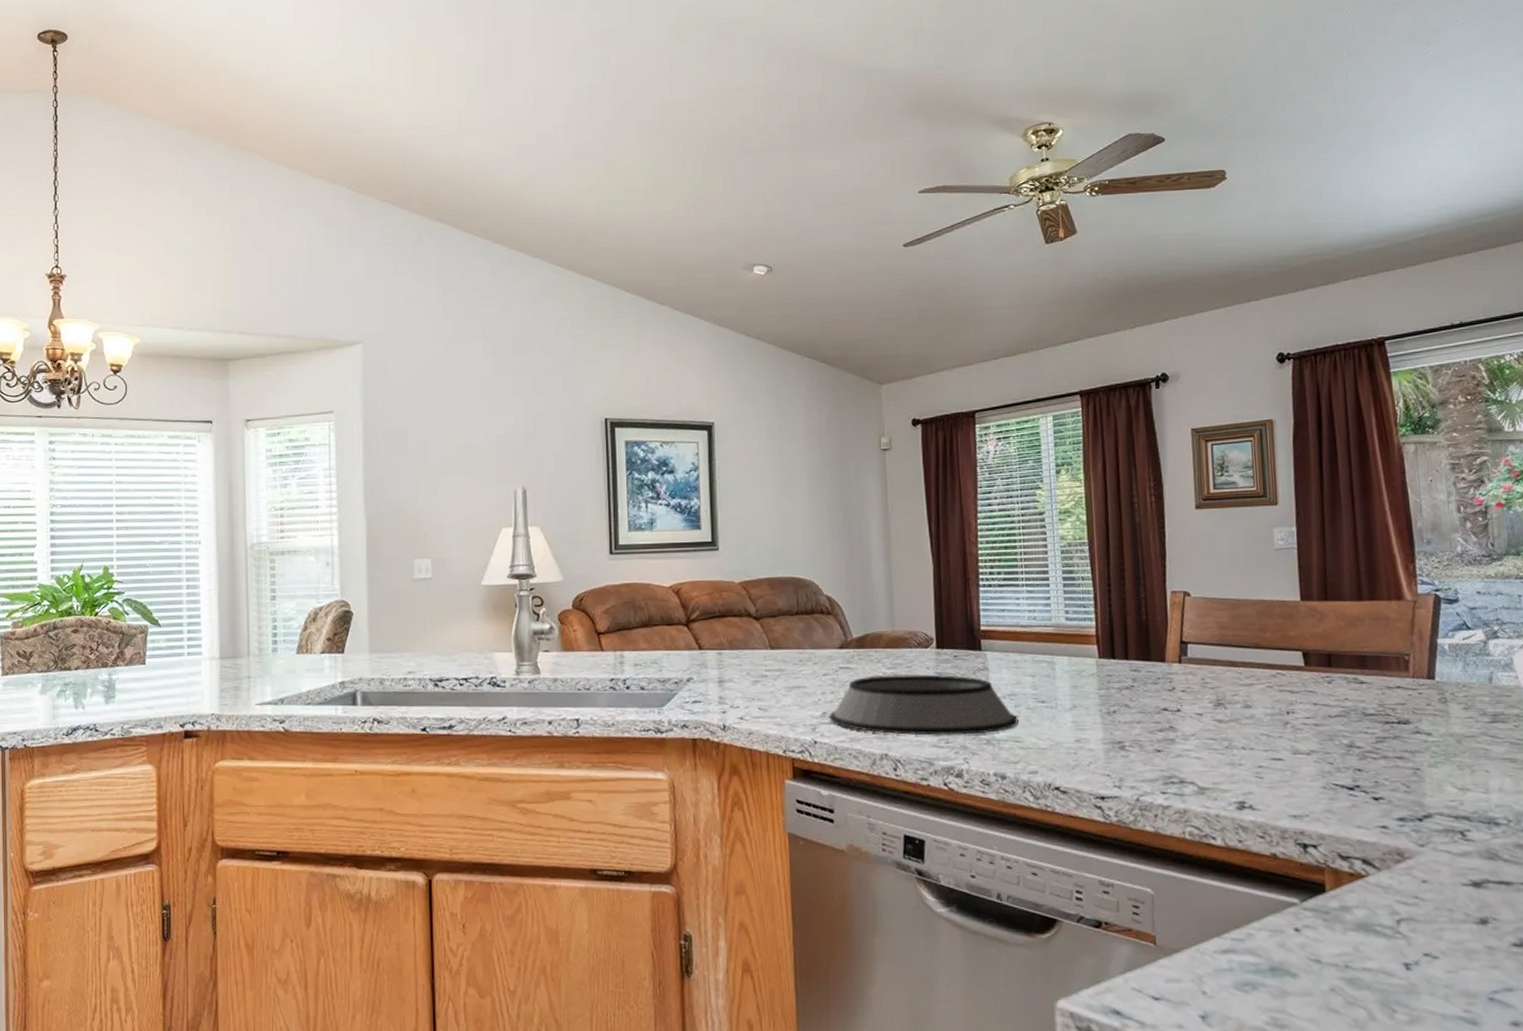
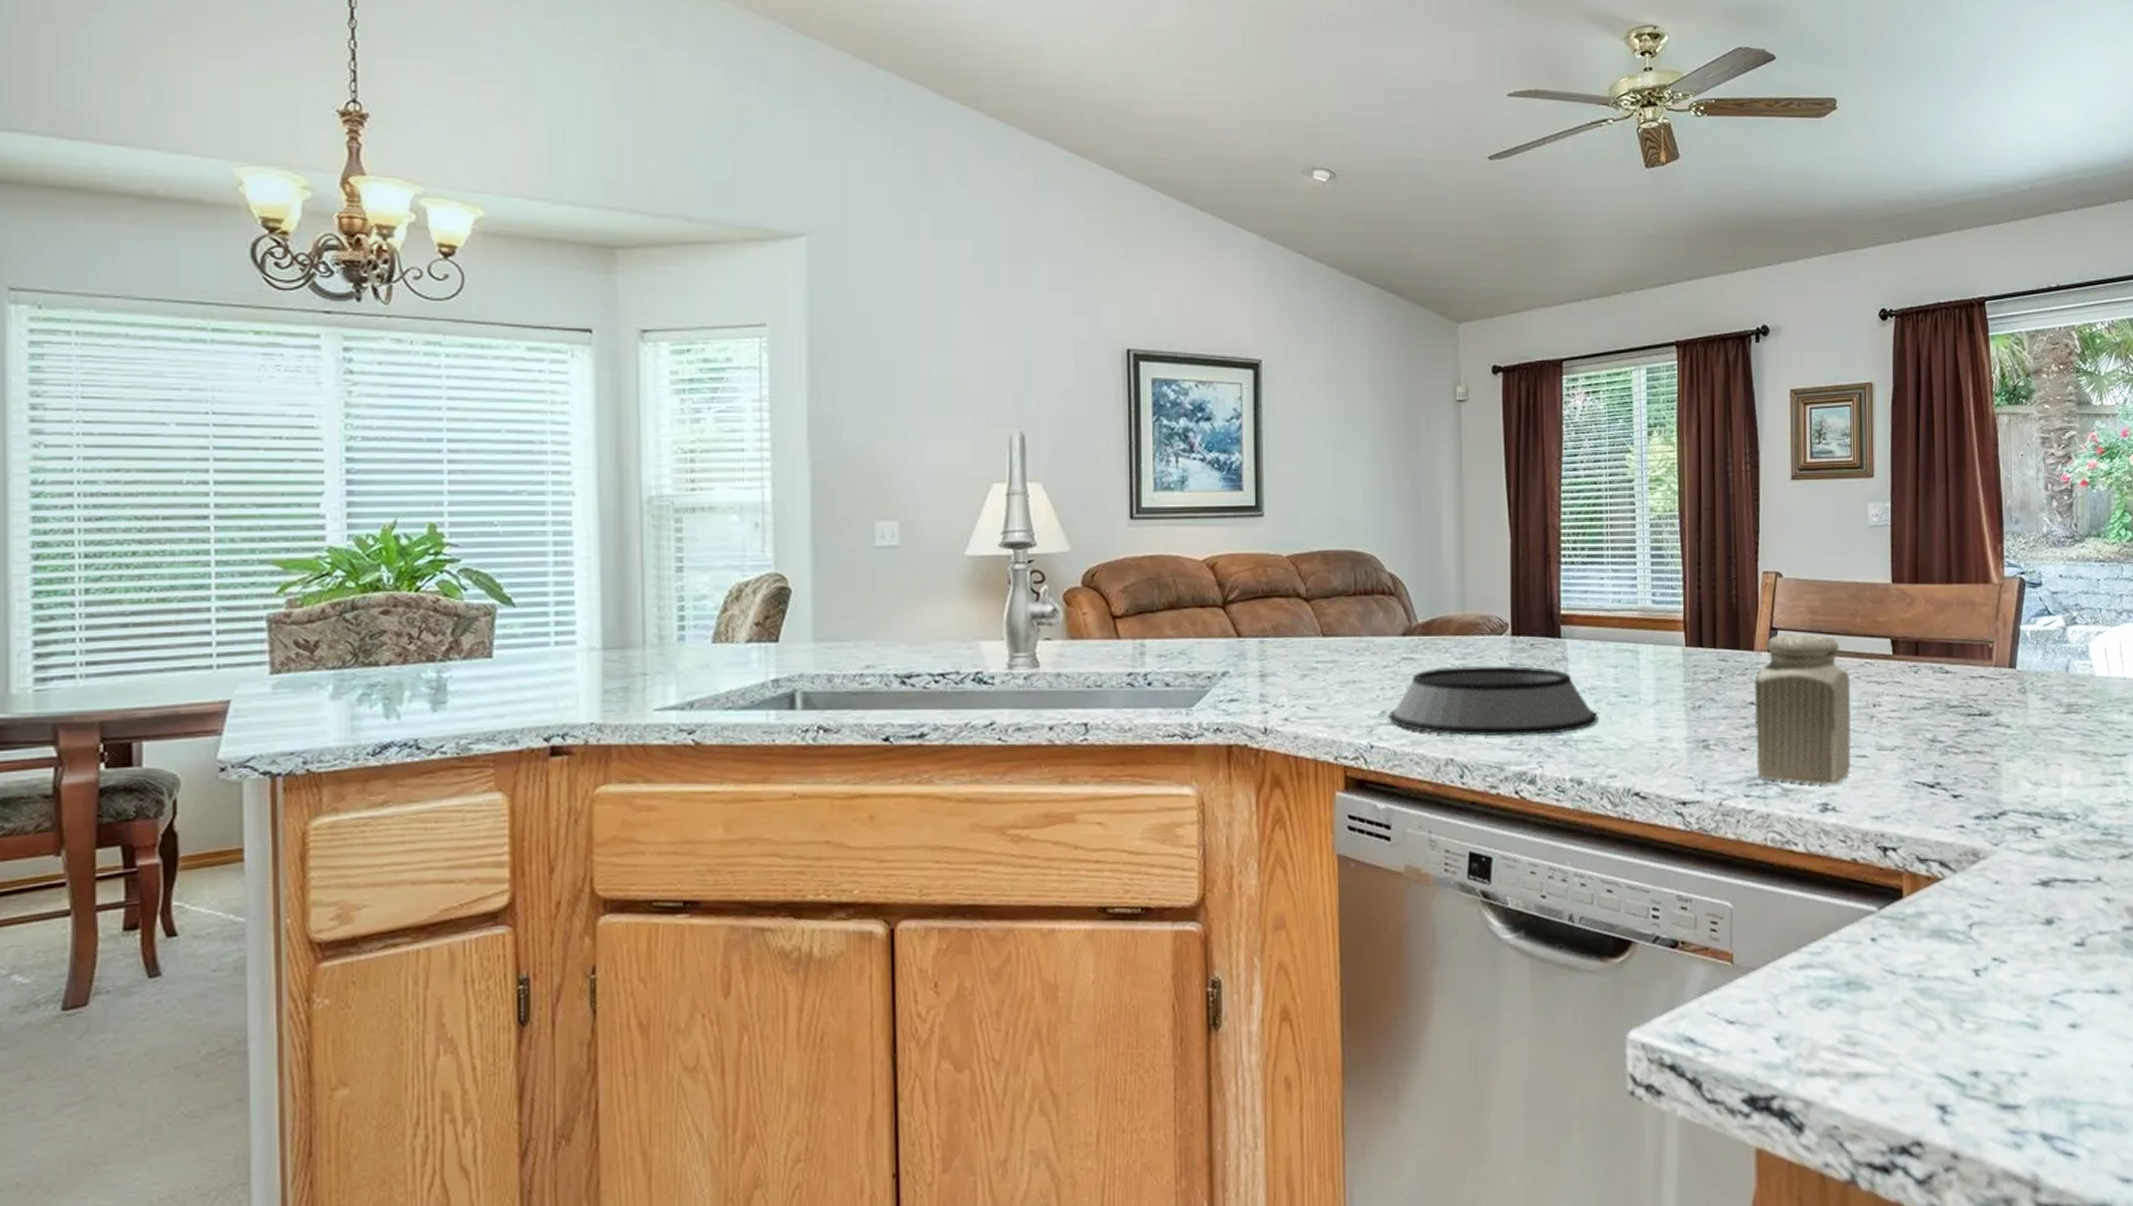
salt shaker: none [1167,646,1267,785] -> present [1754,633,1852,786]

